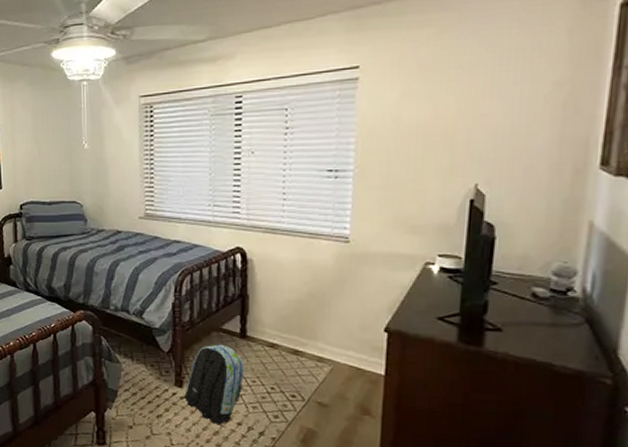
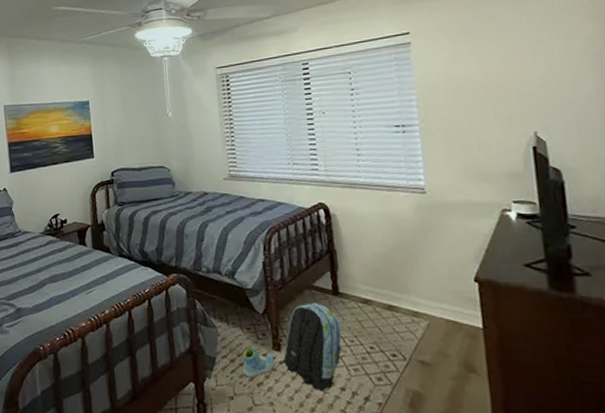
sneaker: none [144,383,176,410] -> present [243,347,276,378]

